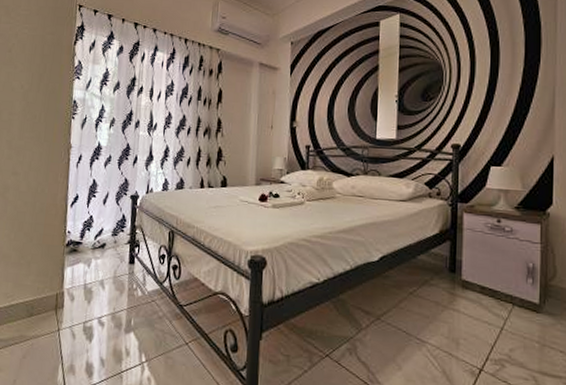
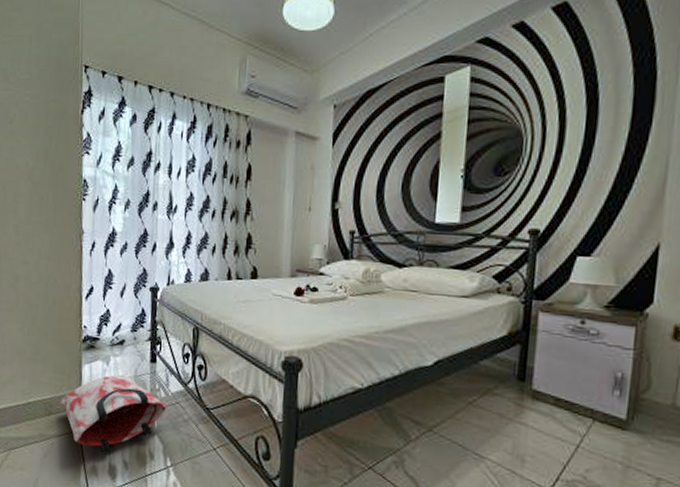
bag: none [42,276,144,353] -> present [60,375,167,455]

